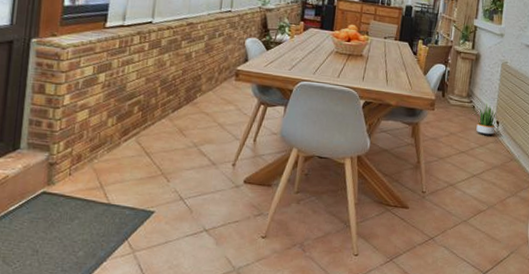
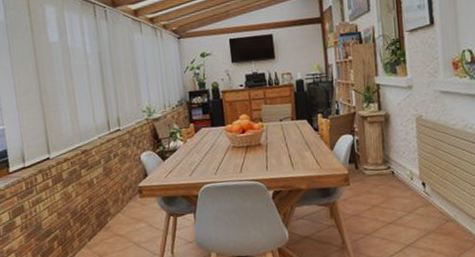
potted plant: present [473,103,499,135] -> none [392,165,424,201]

